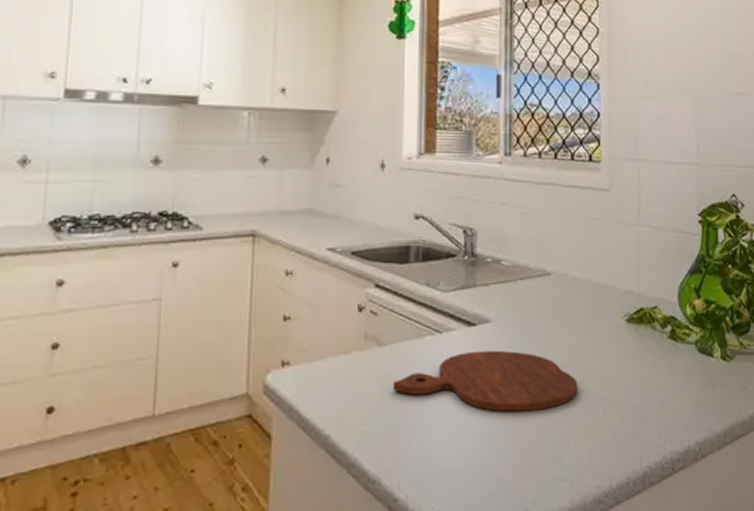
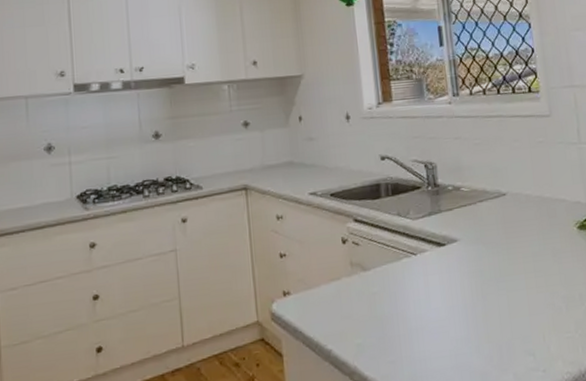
cutting board: present [393,350,578,412] -> none [380,264,542,317]

